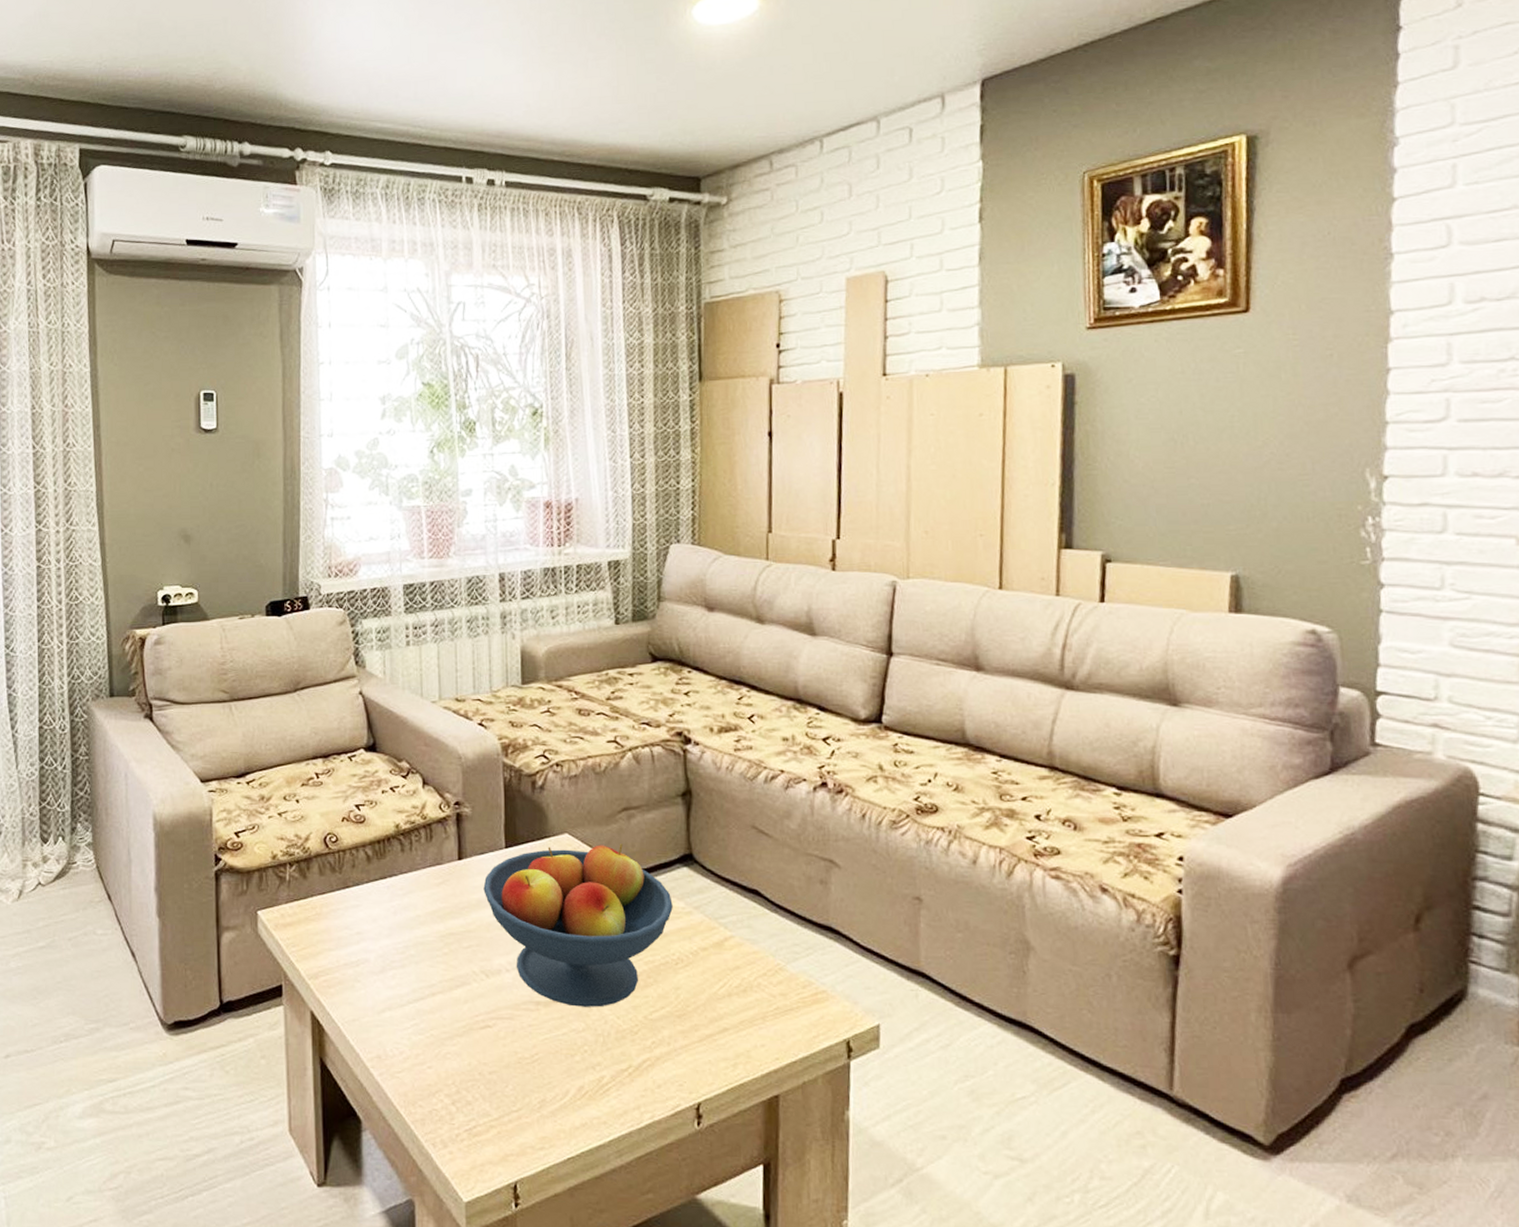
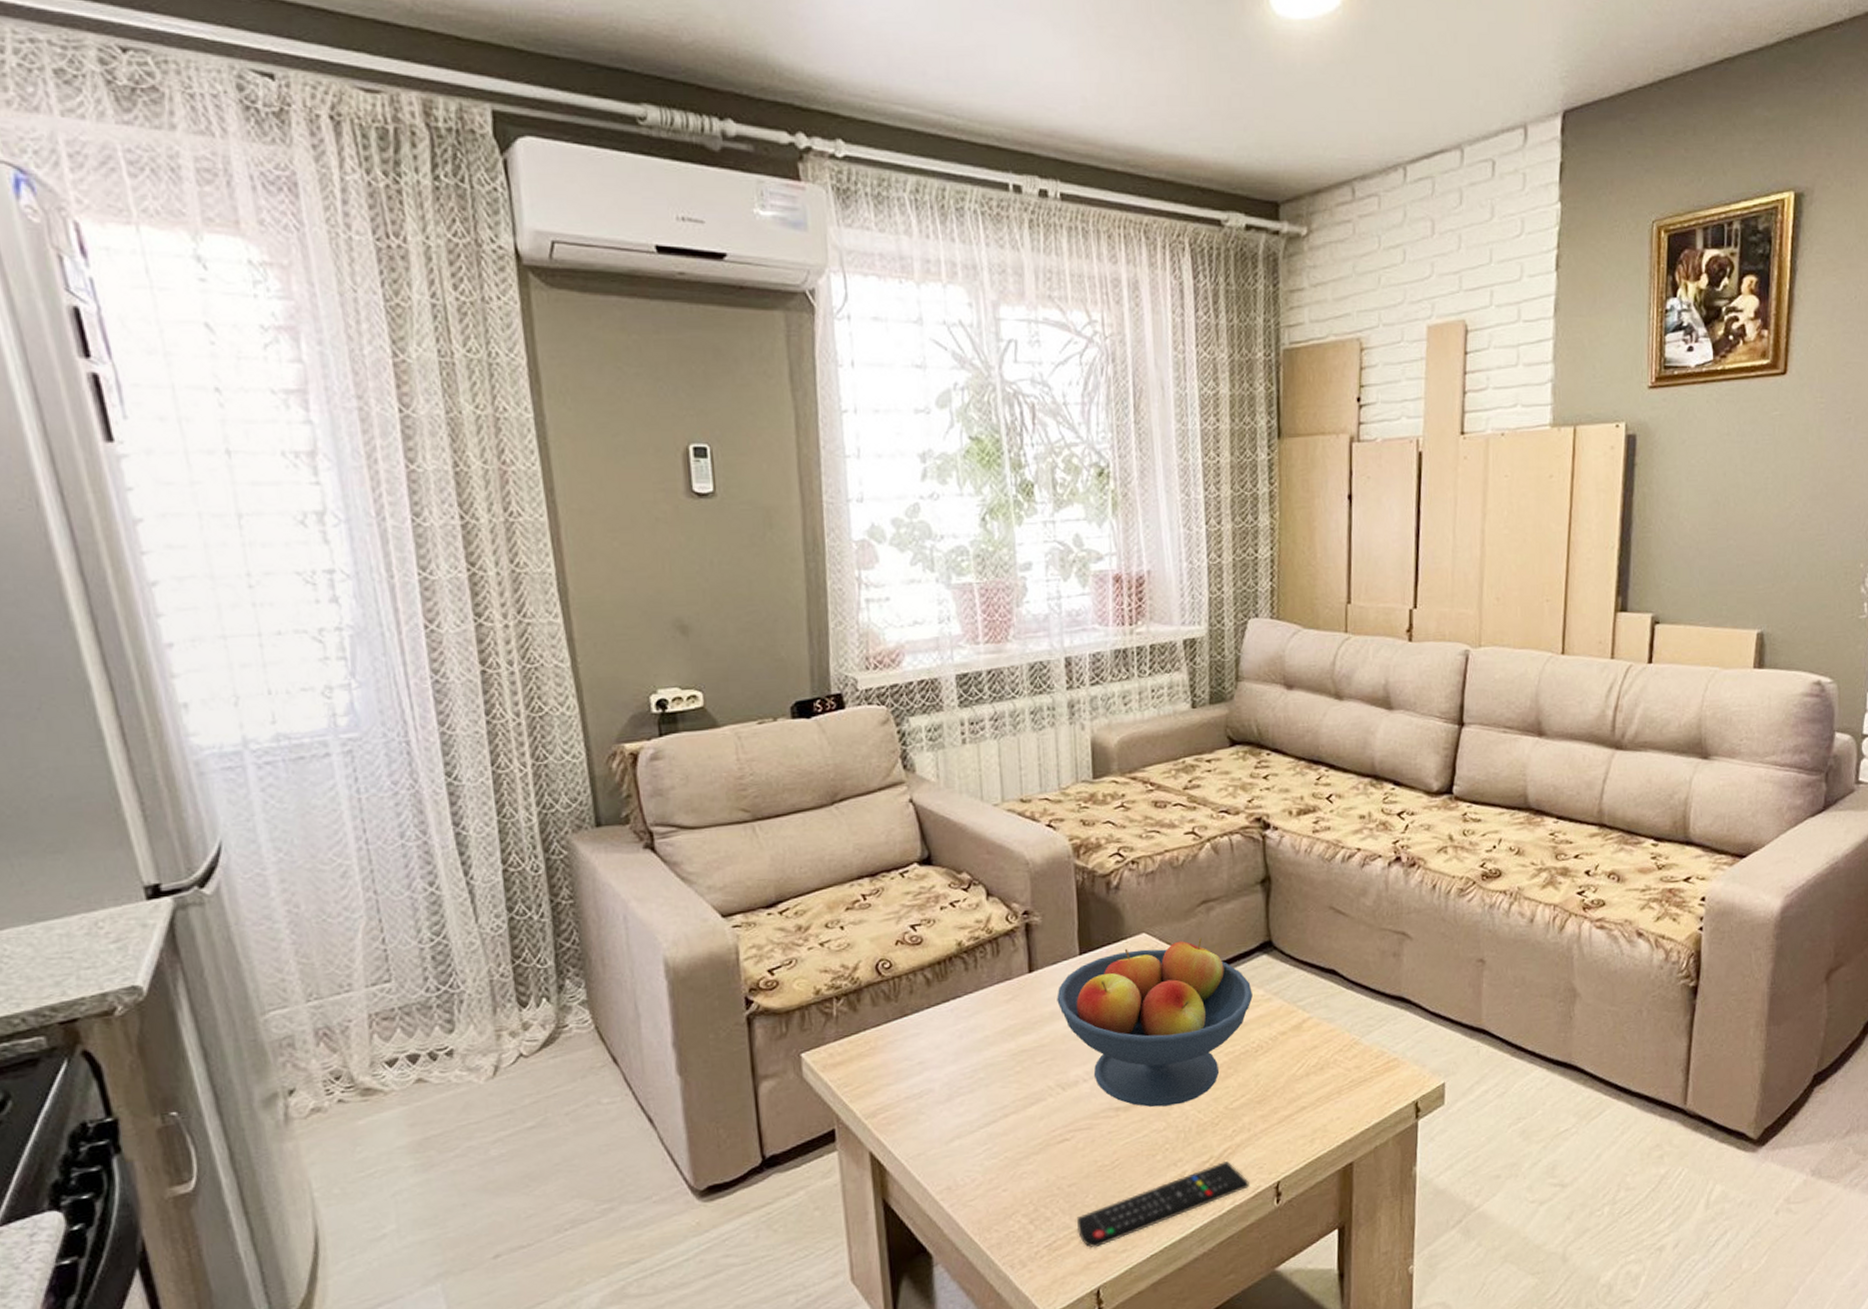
remote control: none [497,1072,669,1141] -> present [1077,1161,1249,1248]

